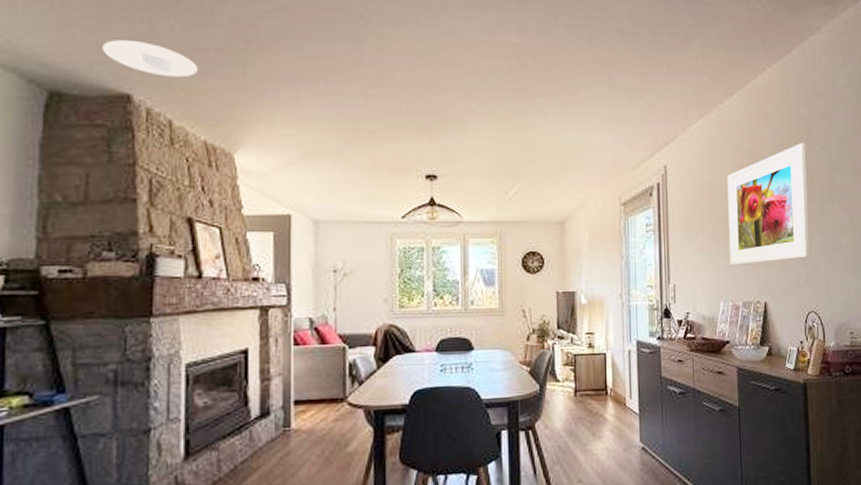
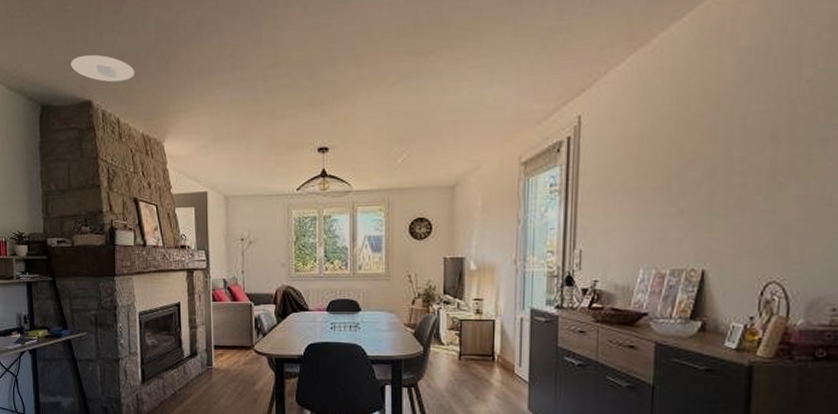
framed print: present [727,142,811,266] -> none [656,67,792,228]

